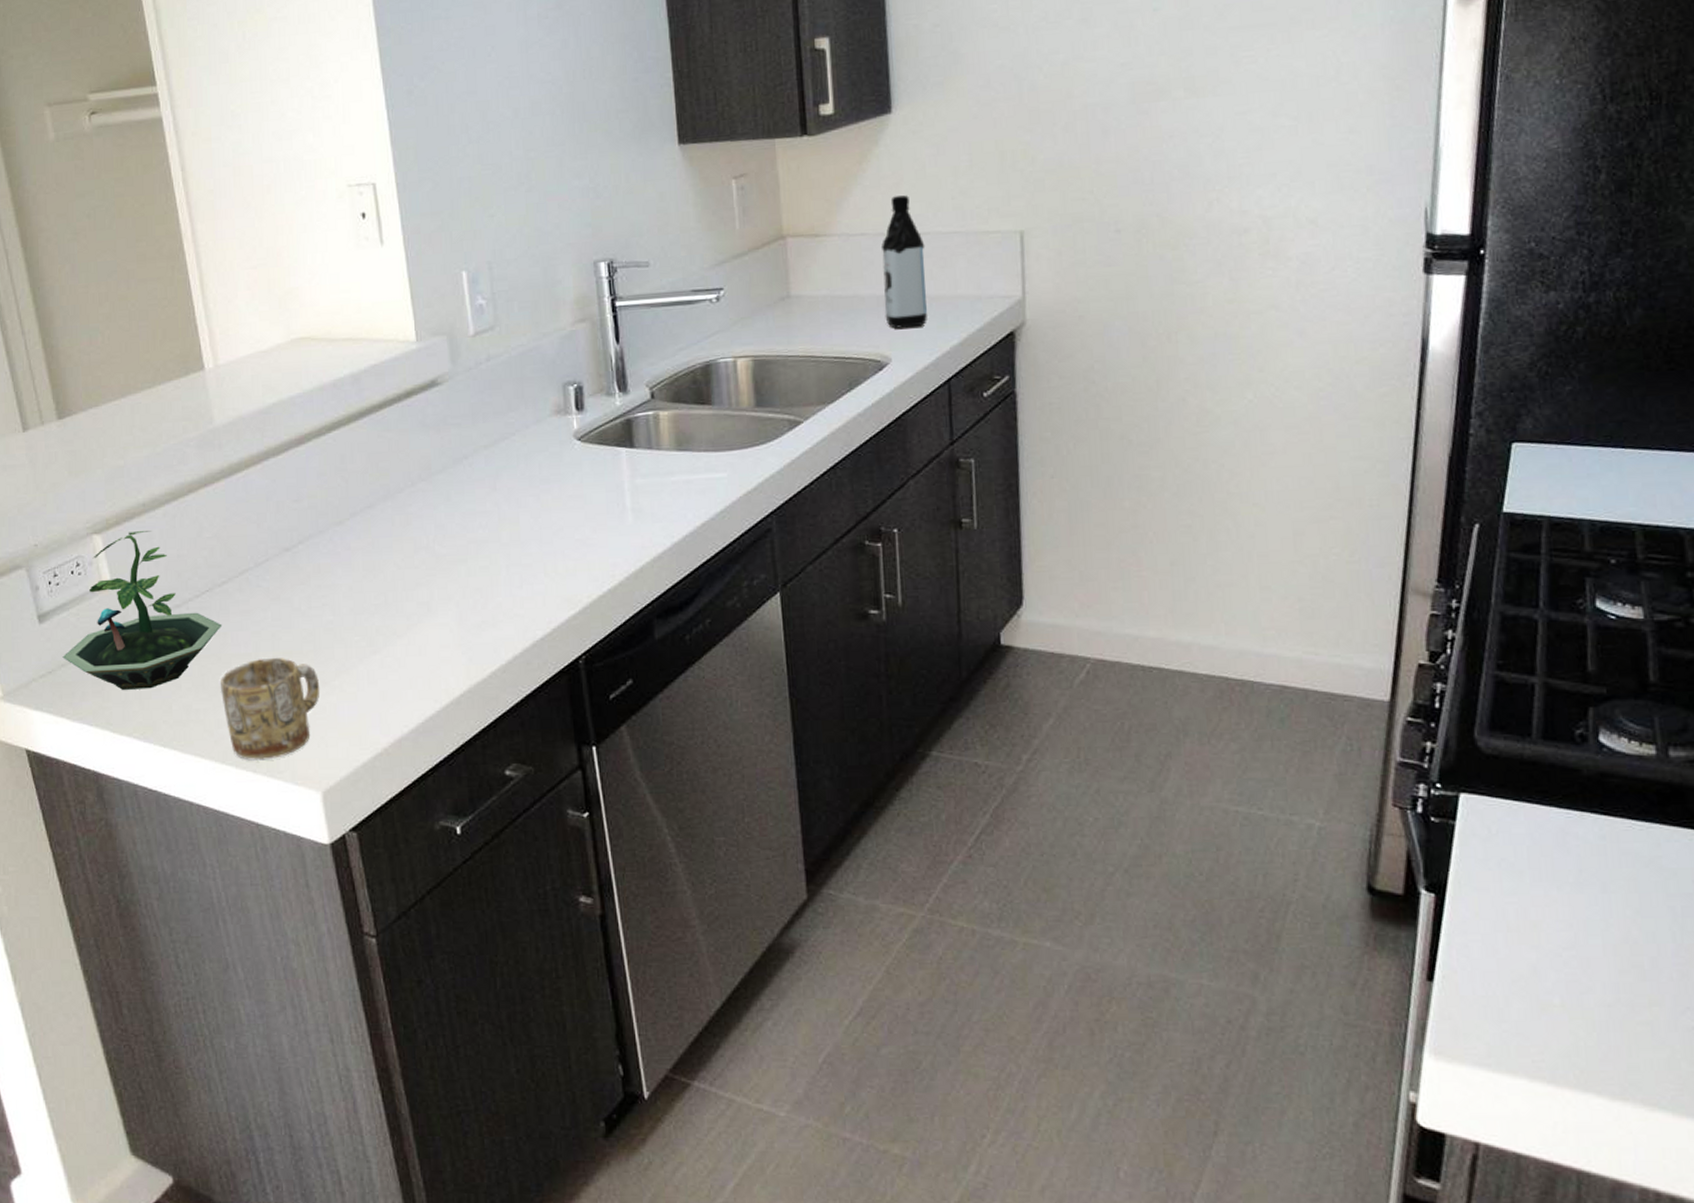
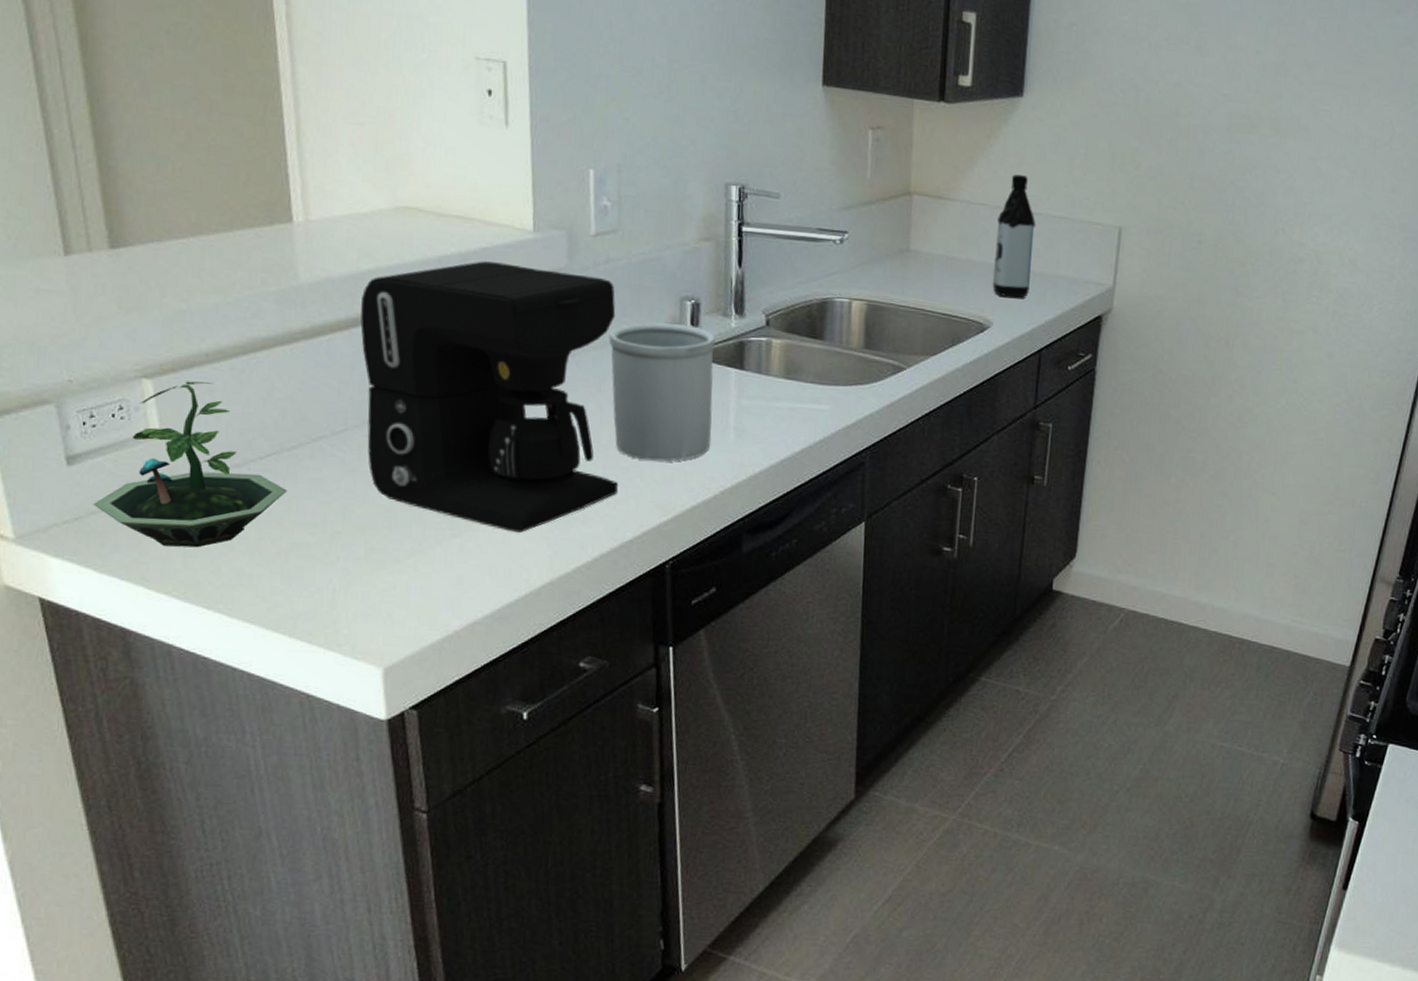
mug: present [221,658,320,761] -> none [280,529,392,632]
coffee maker: none [270,376,524,642] -> present [360,261,619,532]
utensil holder: none [498,410,609,554] -> present [608,322,715,462]

